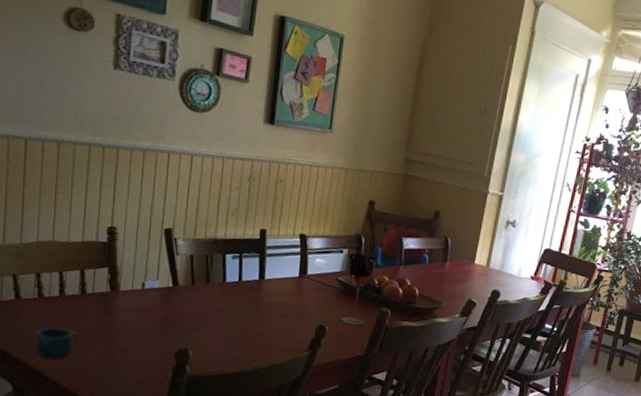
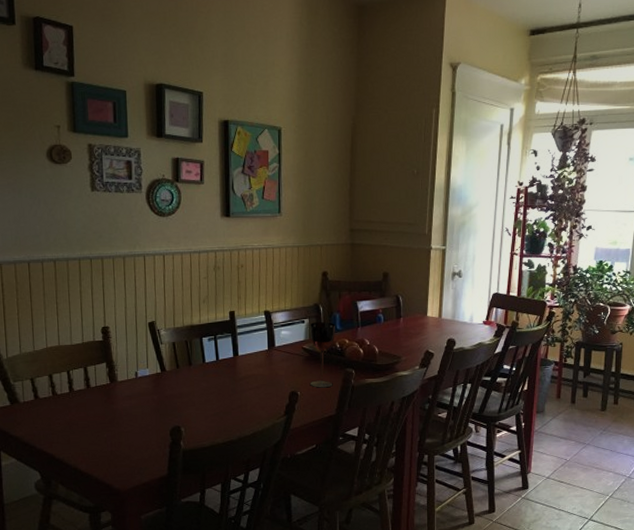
cup: present [36,326,79,359] -> none [54,419,89,448]

